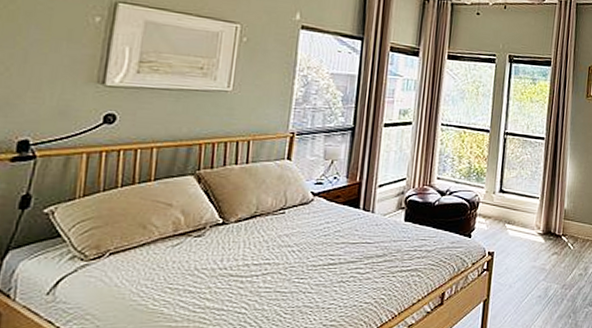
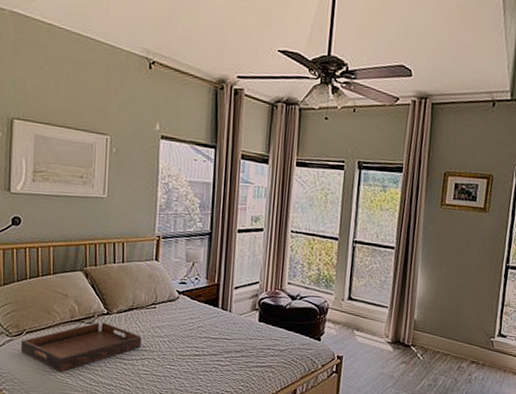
serving tray: none [99,233,265,299] -> present [20,322,142,372]

